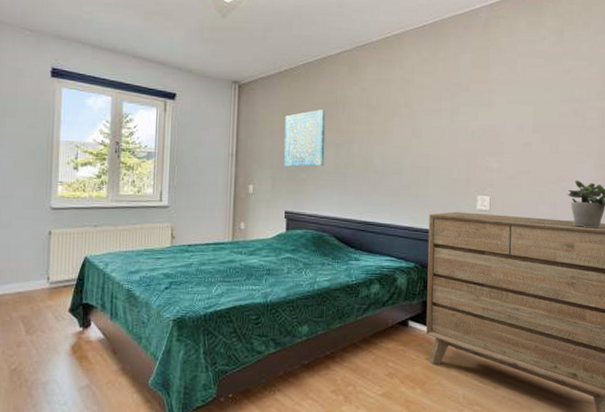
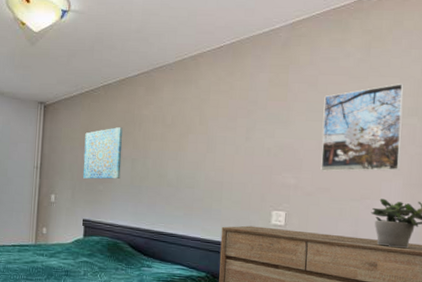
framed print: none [521,67,593,155] -> present [320,84,404,172]

